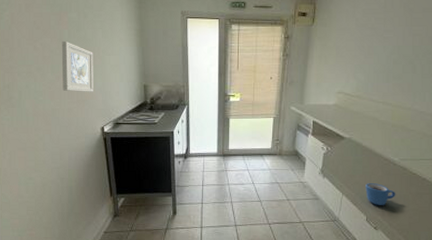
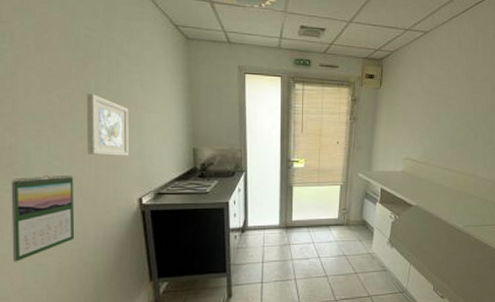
calendar: none [9,107,54,176] -> present [11,174,75,262]
mug: present [365,183,396,205] -> none [432,251,461,273]

